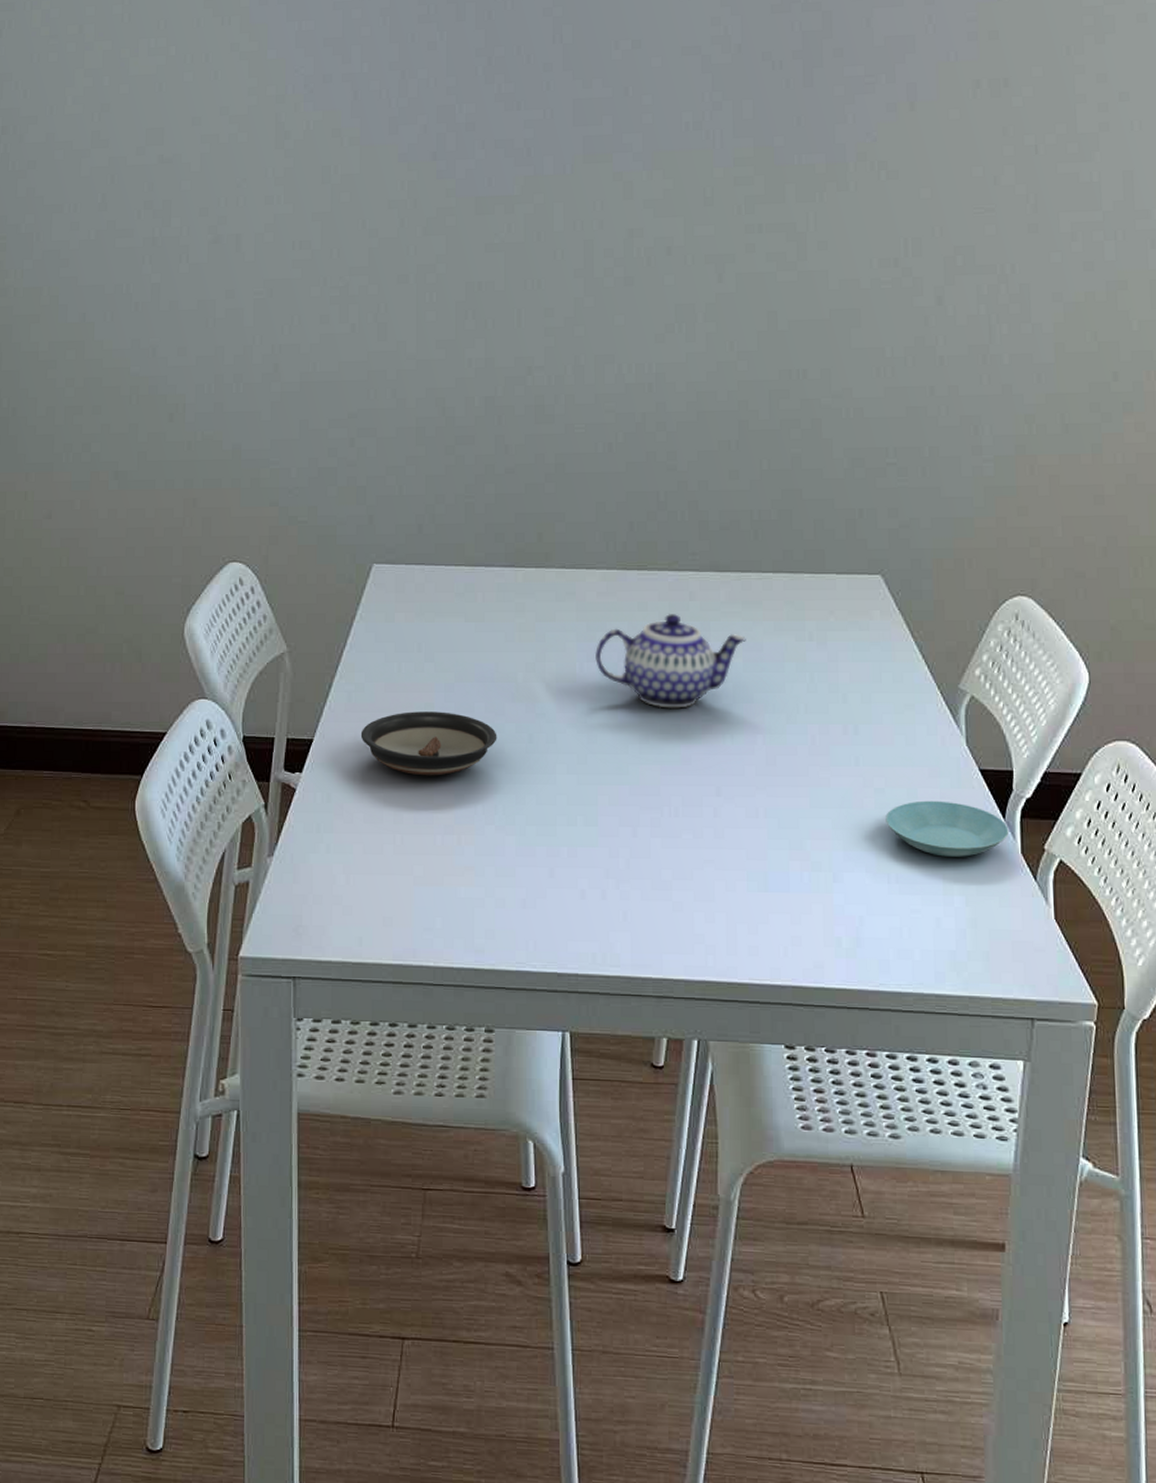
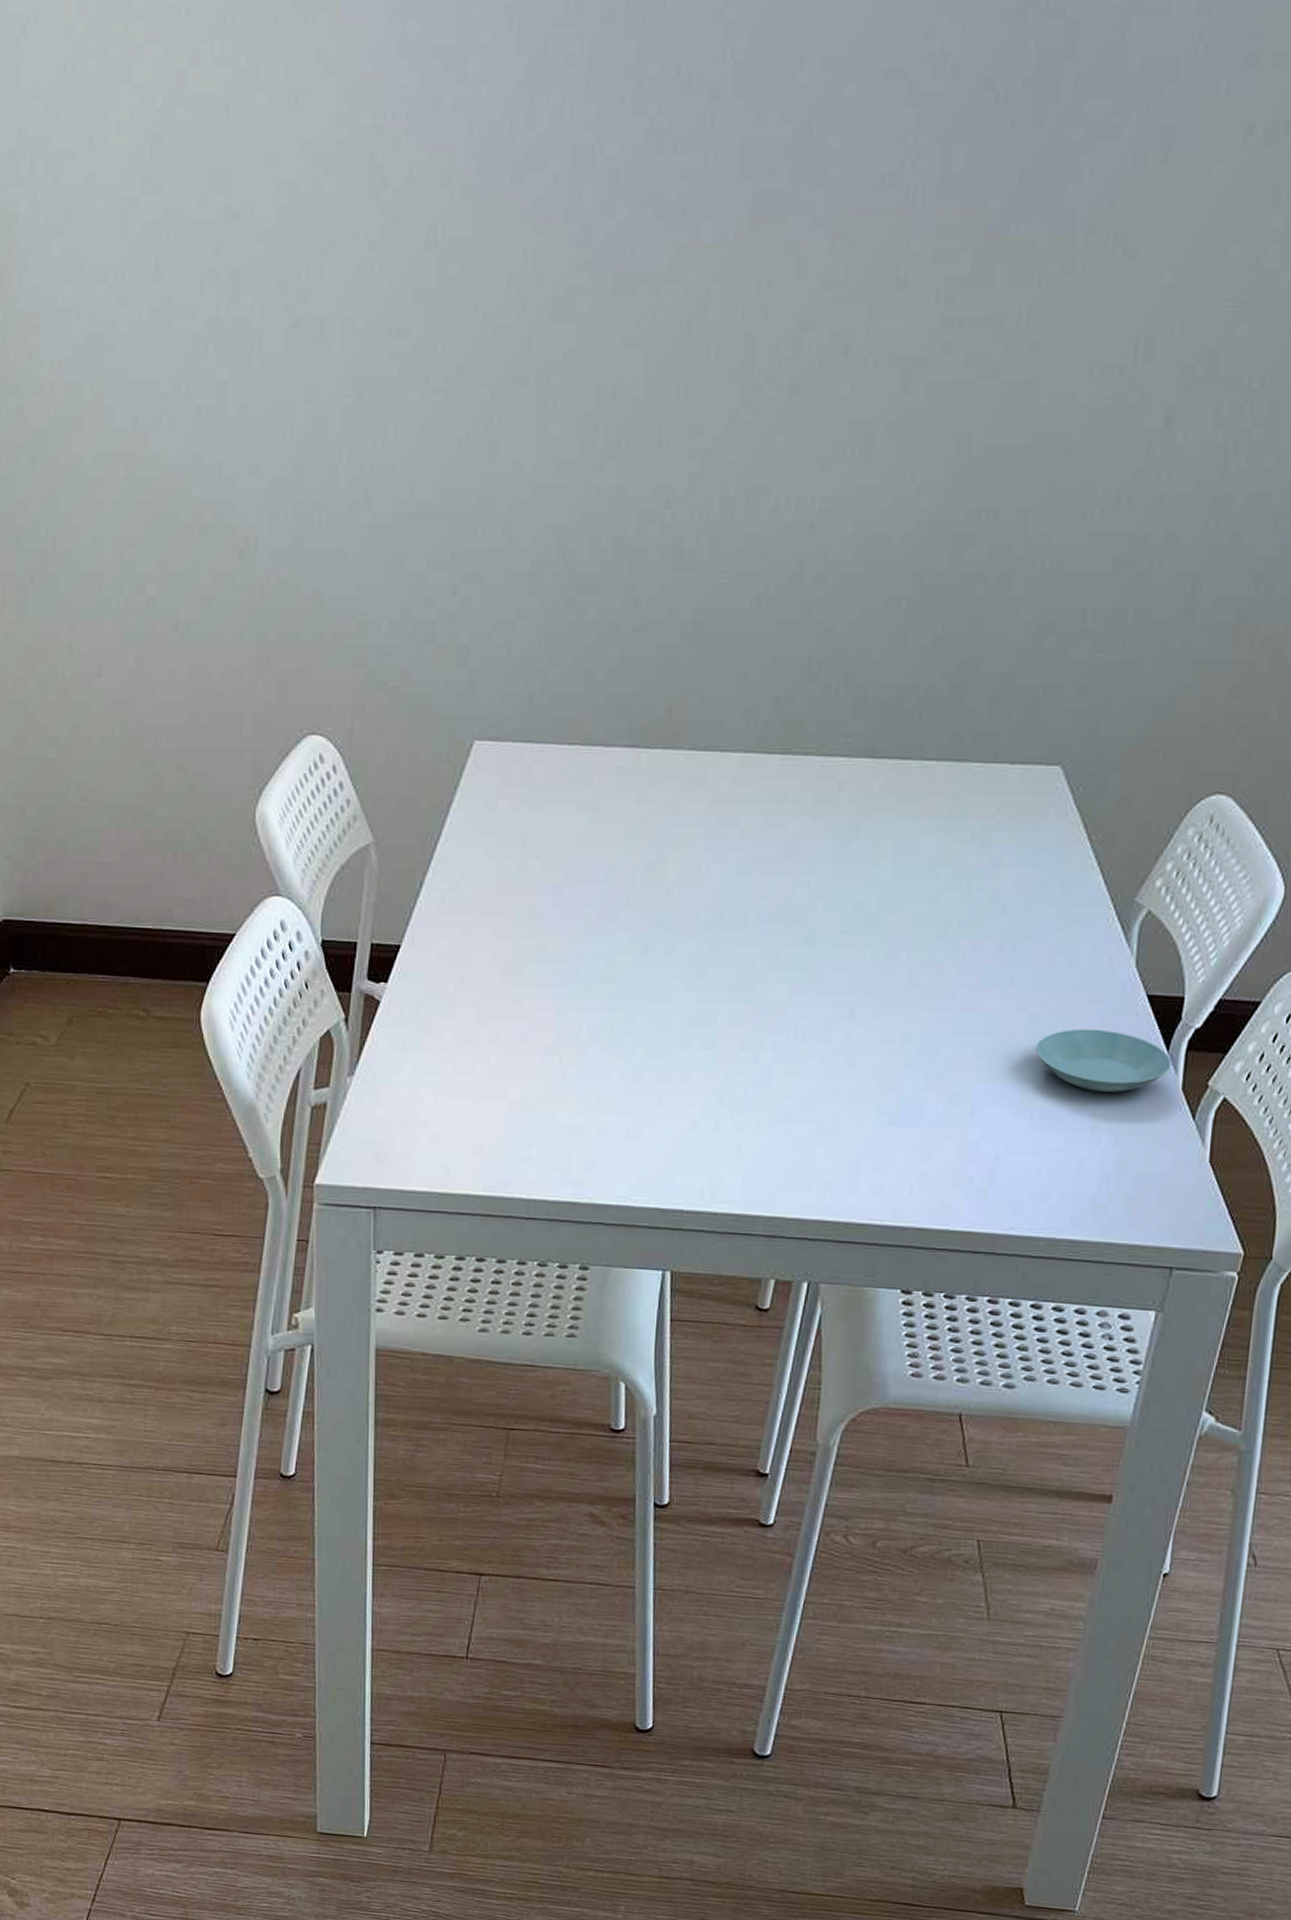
saucer: present [360,711,497,776] -> none [454,915,608,990]
teapot: present [595,614,746,708] -> none [724,807,899,918]

